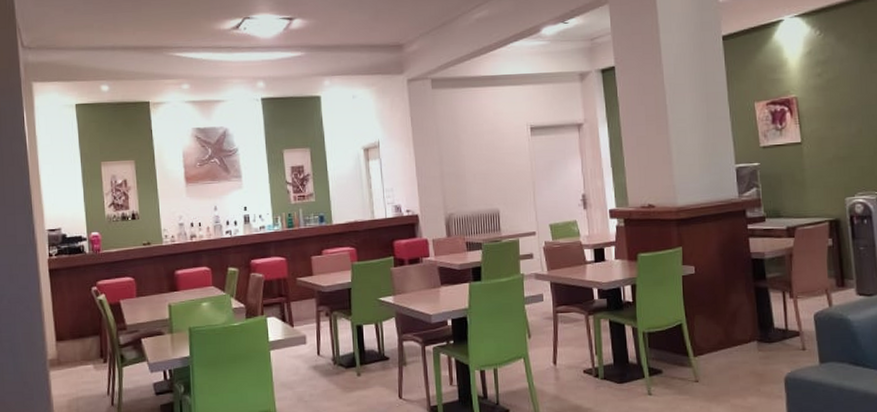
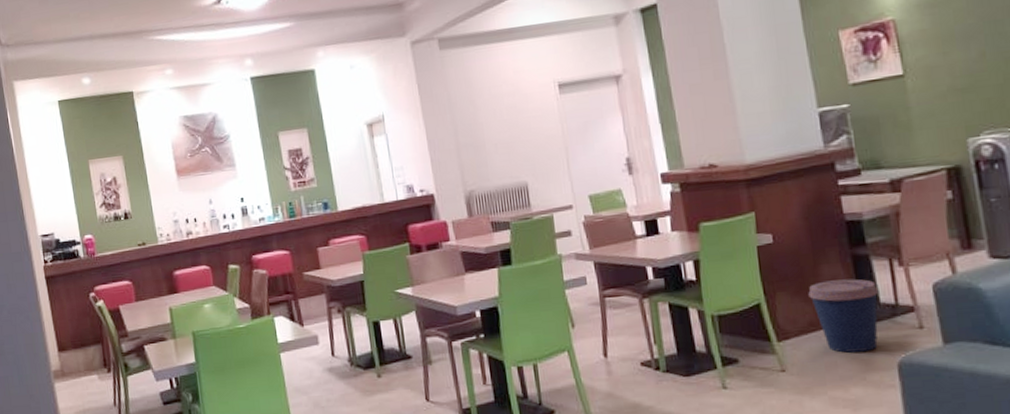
coffee cup: none [720,307,774,368] -> present [808,279,879,353]

